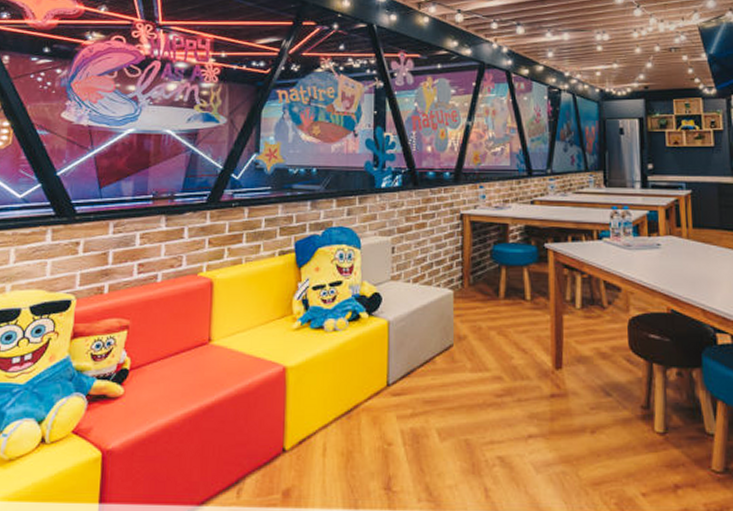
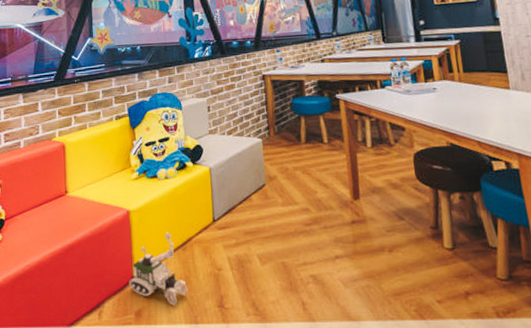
toy tank: none [278,396,350,486] -> present [129,232,188,306]

